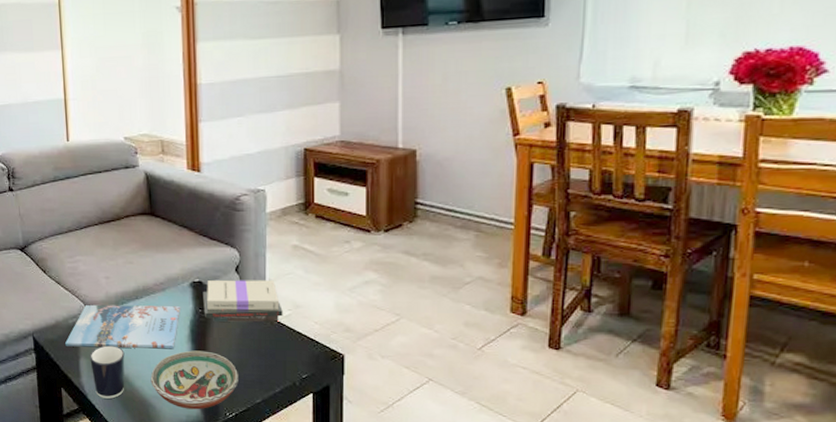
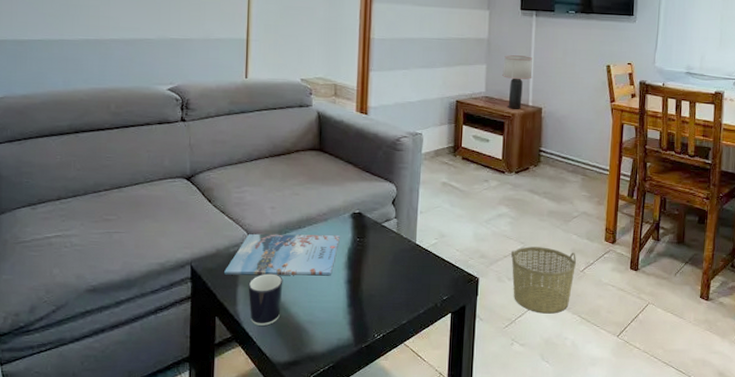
decorative bowl: present [150,350,238,410] -> none [306,276,388,333]
books: present [203,280,283,322] -> none [361,211,430,250]
table lamp: none [361,86,401,154] -> present [502,55,532,109]
basket: none [384,319,472,399] -> present [511,246,577,314]

